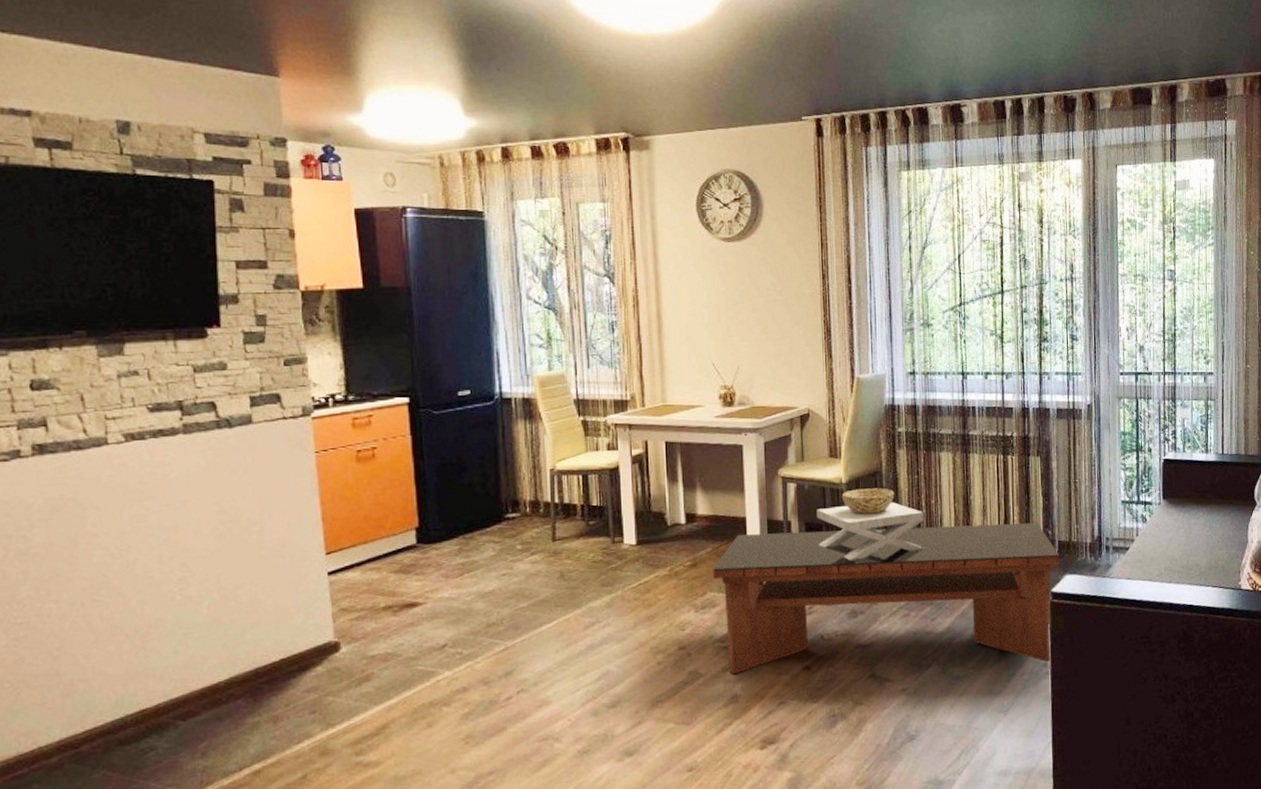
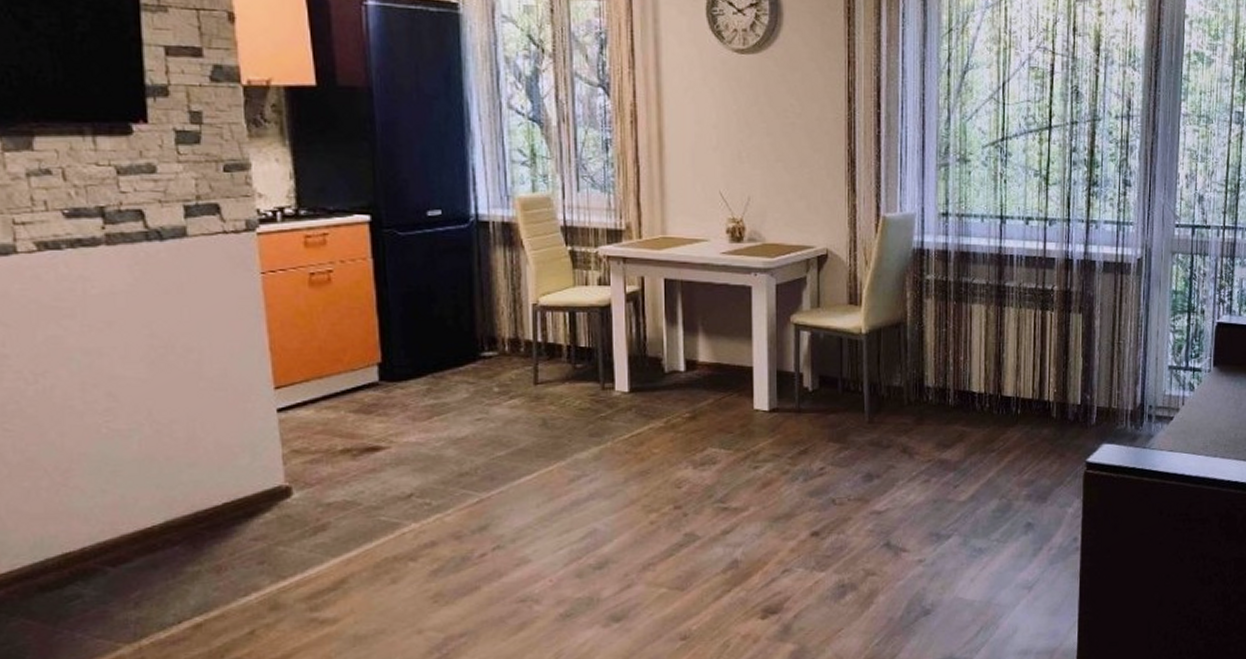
coffee table: present [712,522,1060,675] -> none [714,385,1098,538]
decorative bowl: present [817,488,924,561] -> none [832,341,951,419]

